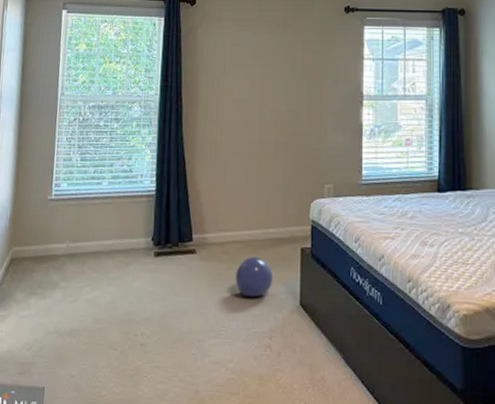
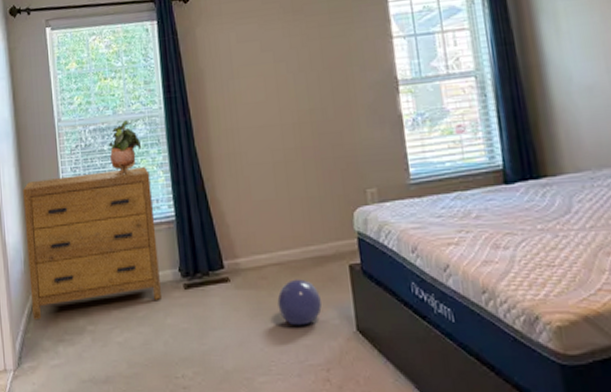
dresser: none [10,144,138,273] -> present [23,167,161,321]
potted plant: none [104,101,135,151] -> present [109,120,142,177]

